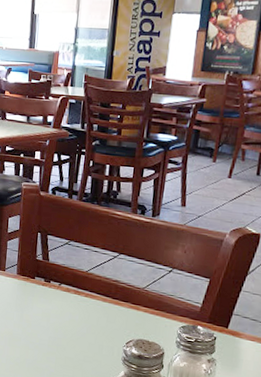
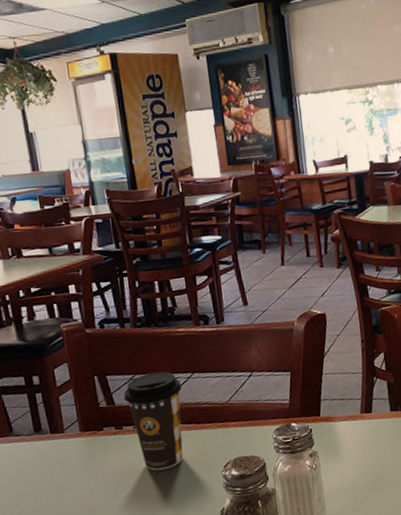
coffee cup: none [57,242,108,329] -> present [124,371,184,471]

